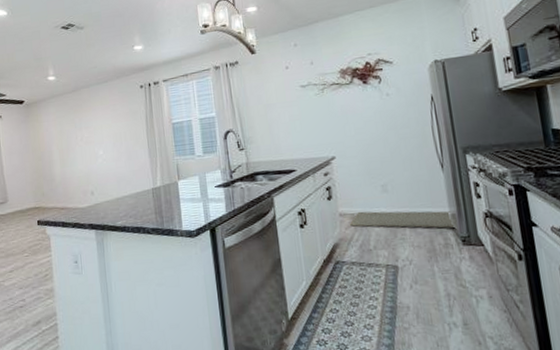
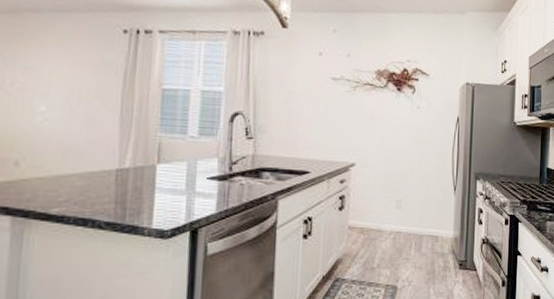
rug: present [349,211,457,229] -> none [356,226,457,252]

